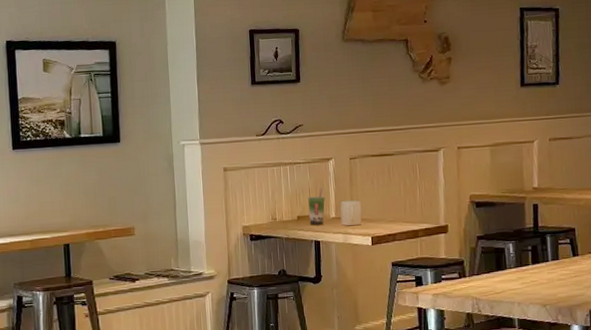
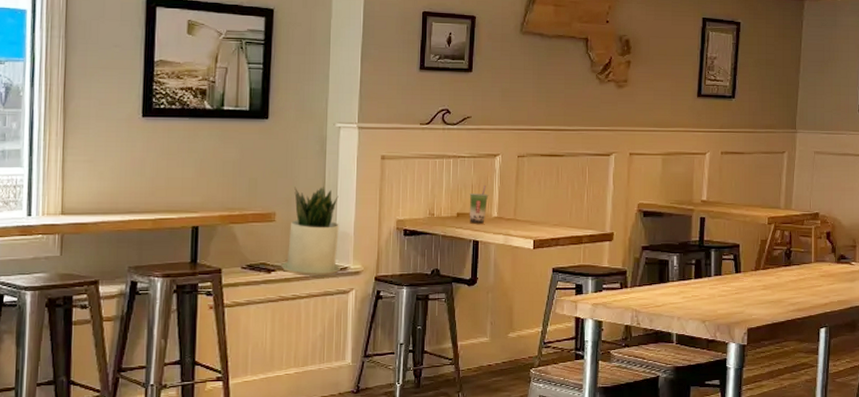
planter: none [144,200,196,283] -> present [281,187,340,276]
mug: present [340,200,362,226] -> none [502,200,526,227]

